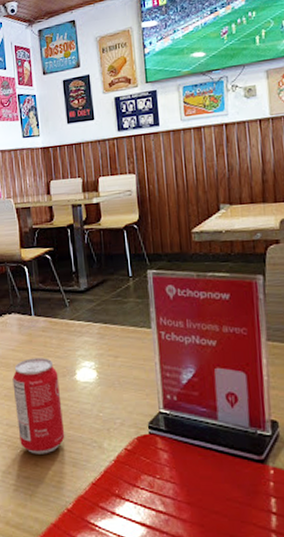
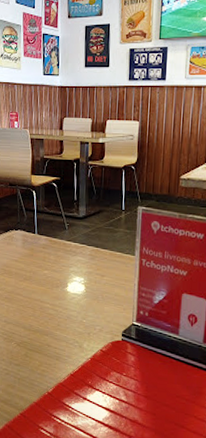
beverage can: present [12,358,65,454] -> none [13,269,53,348]

